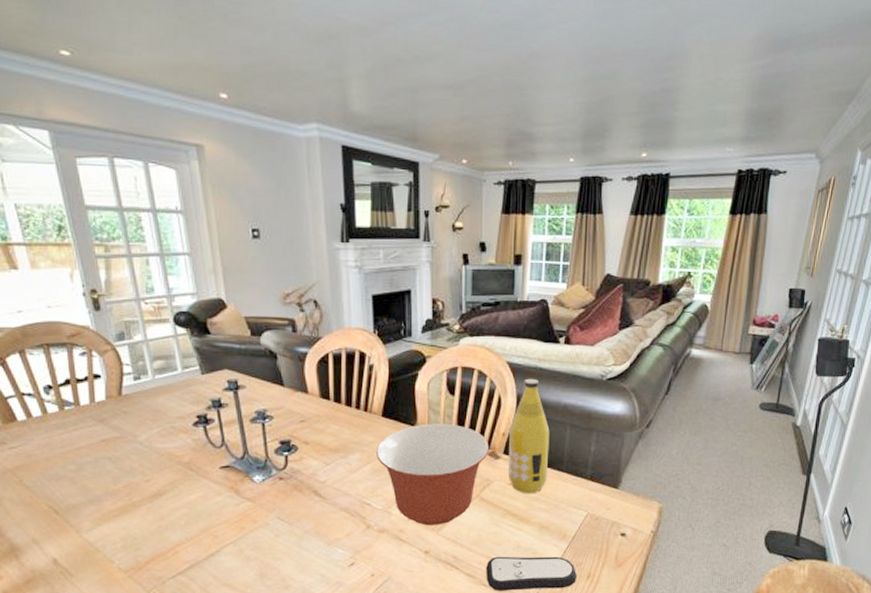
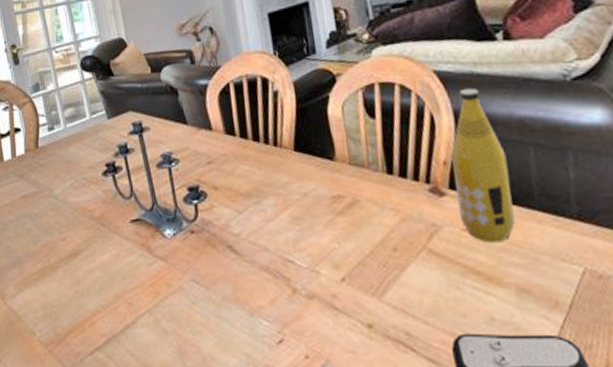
mixing bowl: present [375,423,490,525] -> none [292,154,430,289]

